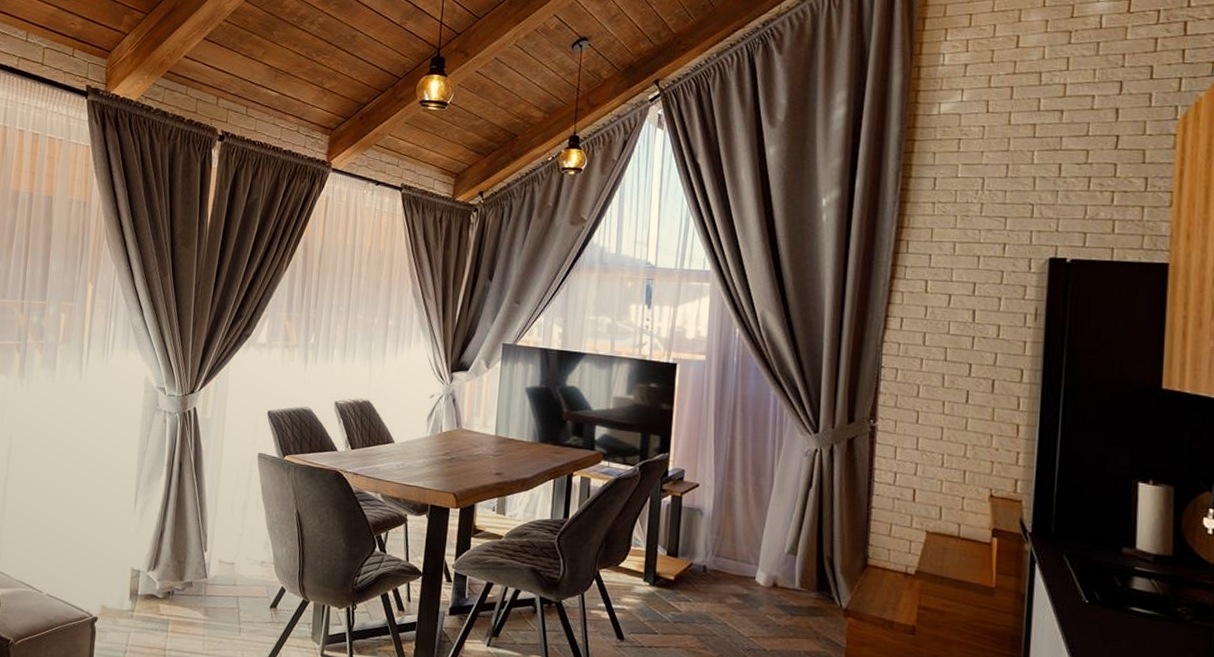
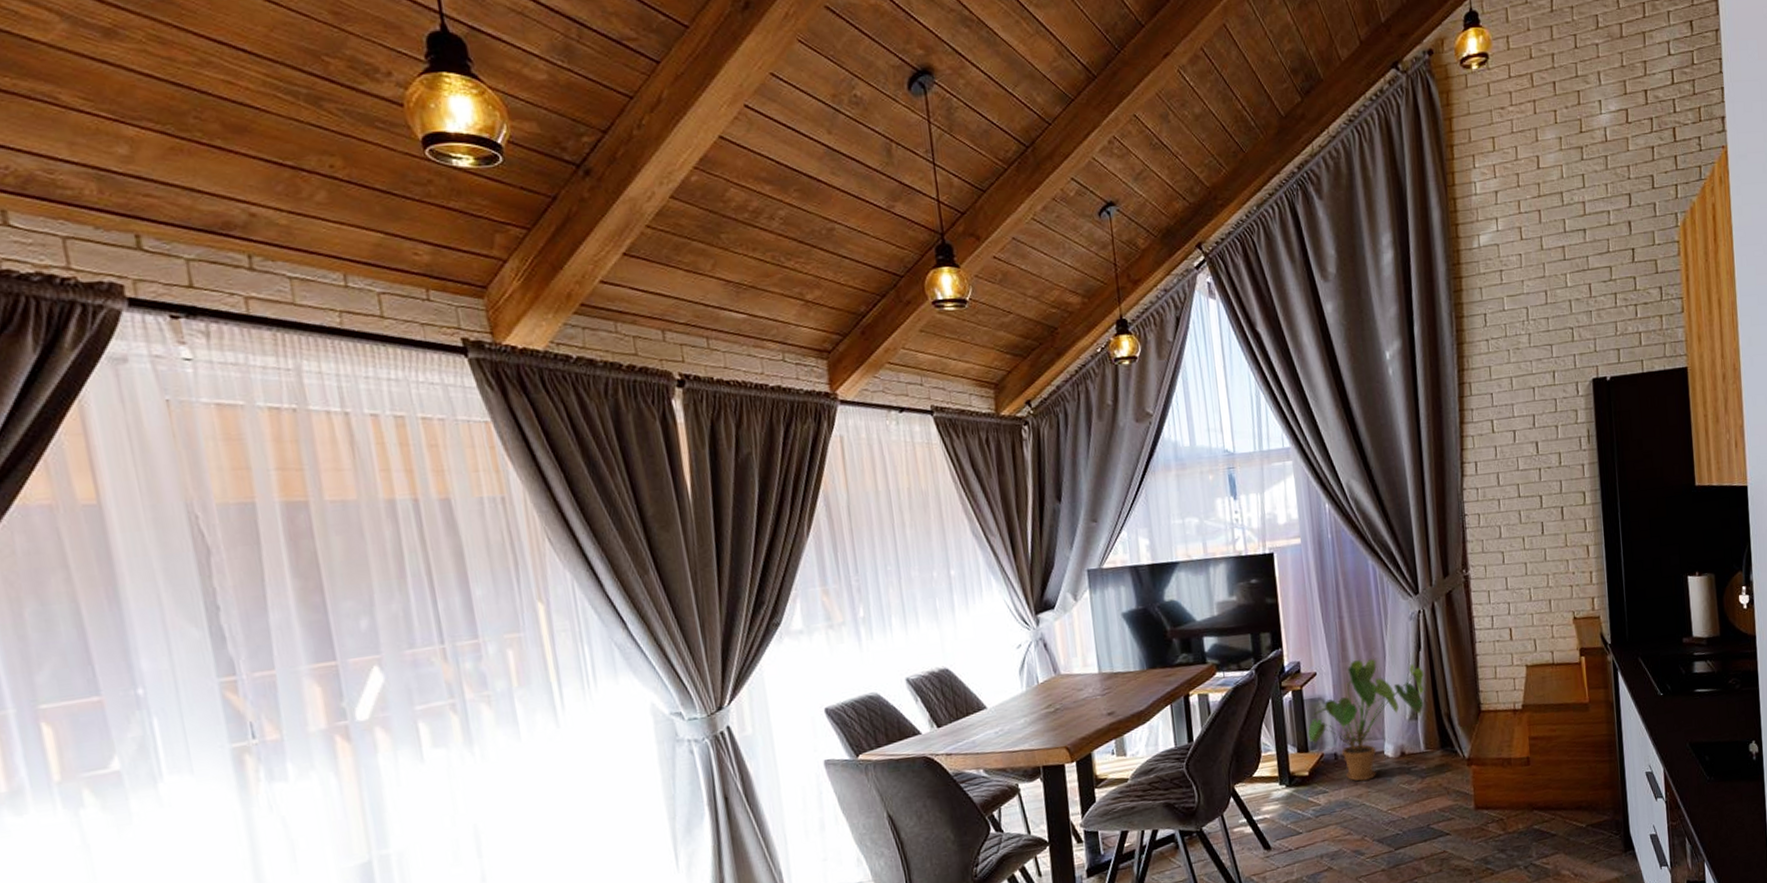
house plant: none [680,482,812,602] -> present [1308,658,1425,782]

